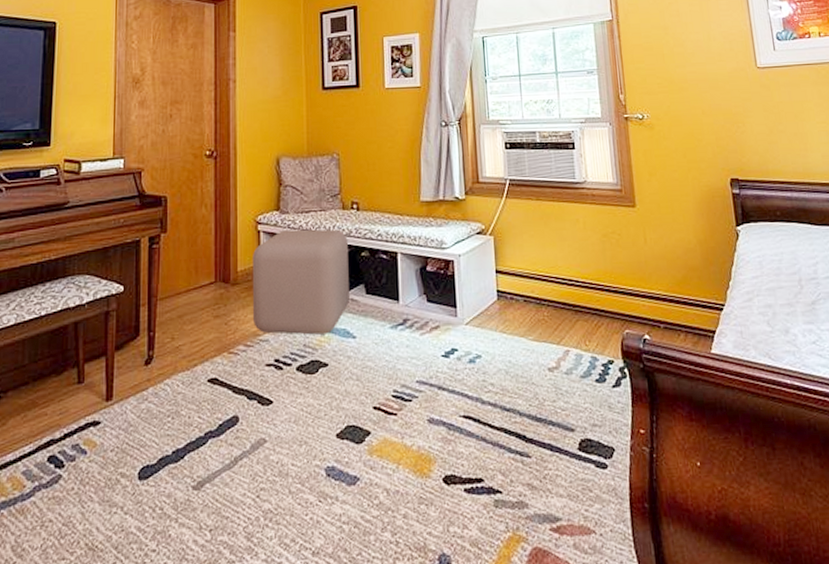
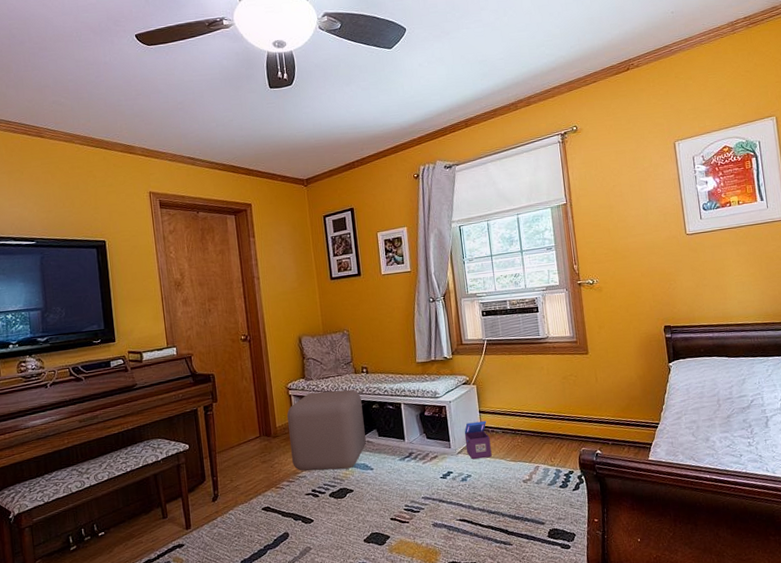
toy box: none [456,284,509,335] -> present [450,420,492,460]

